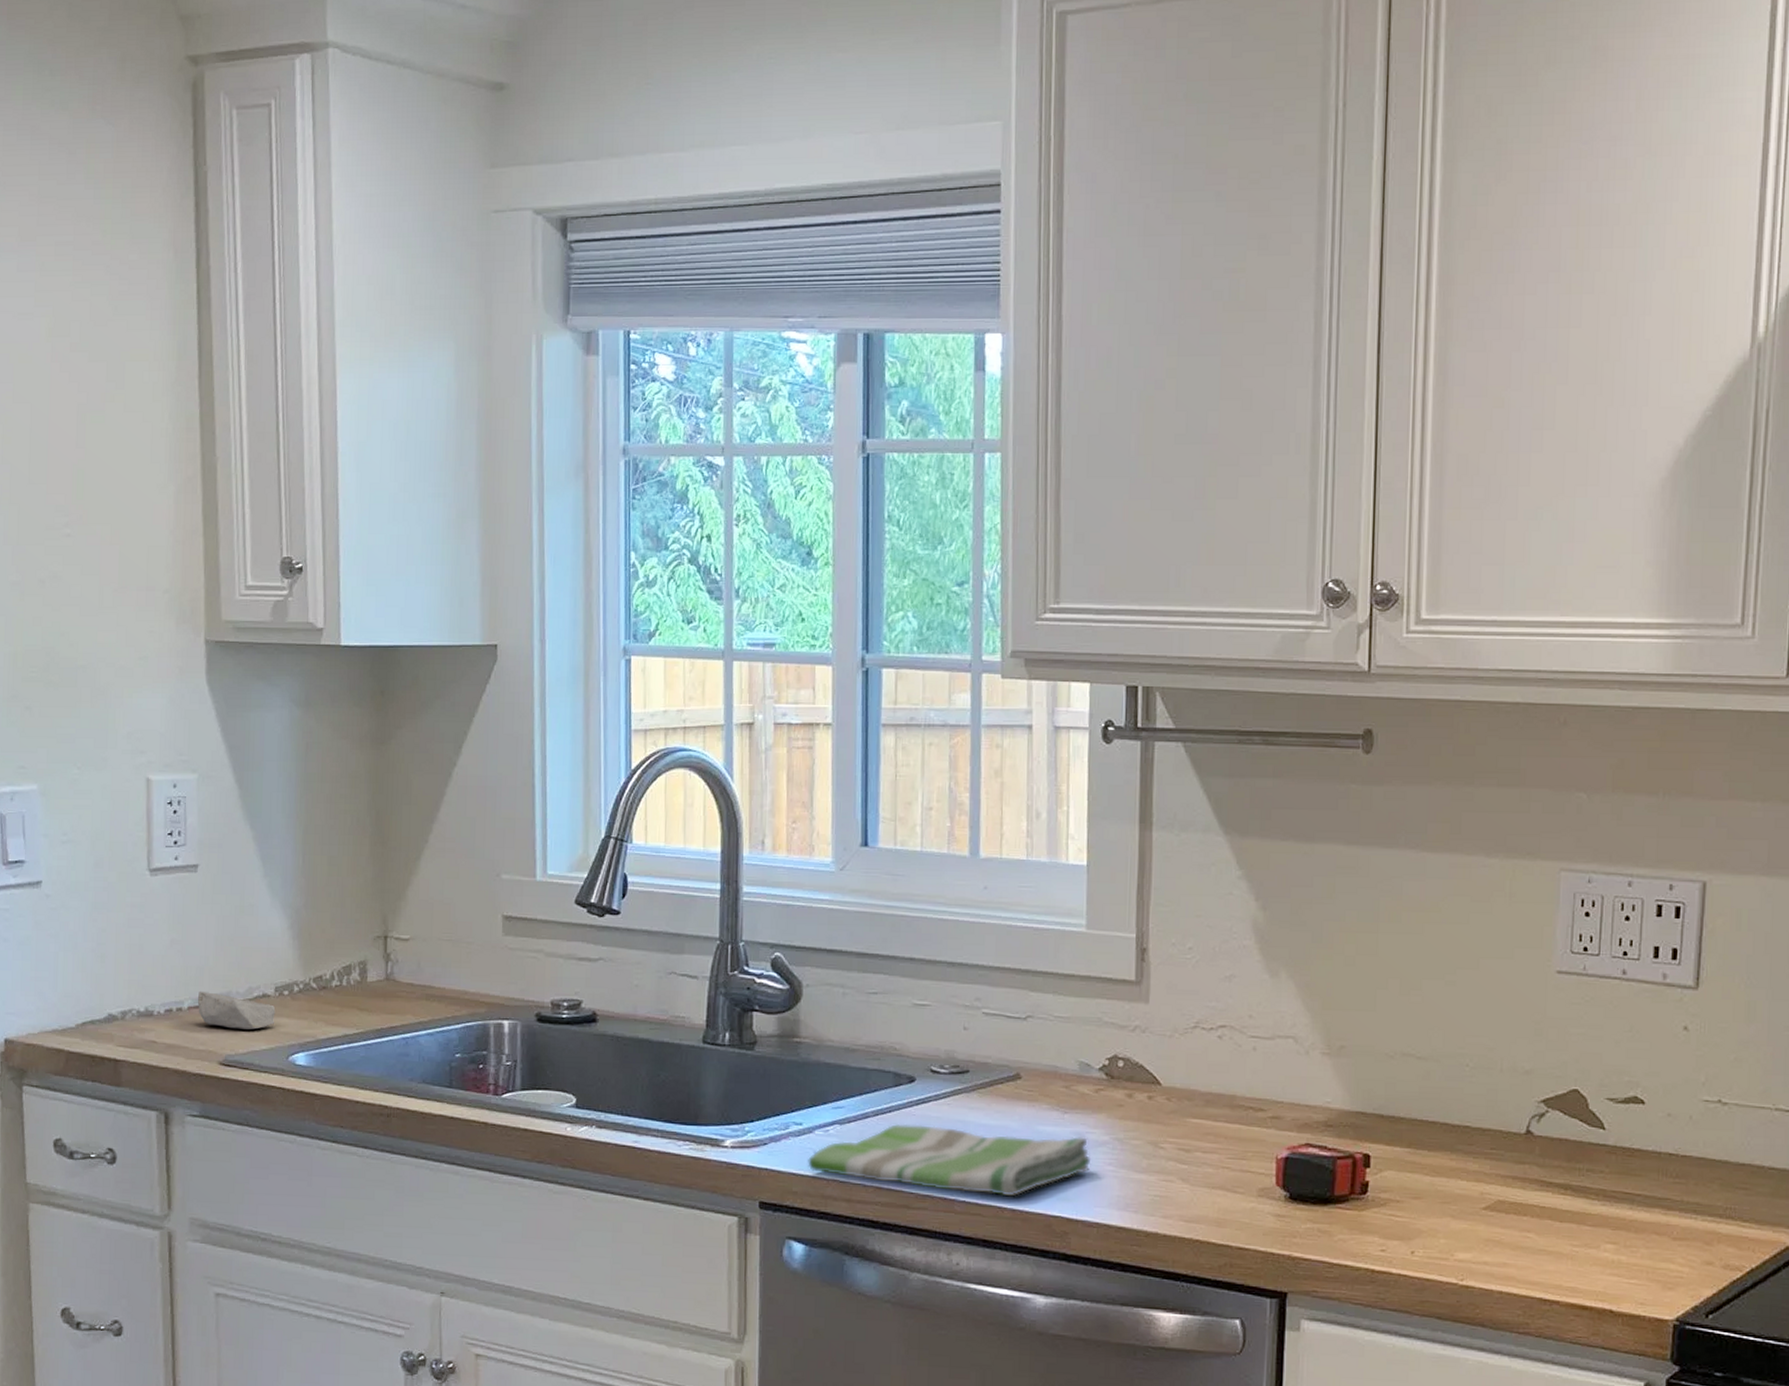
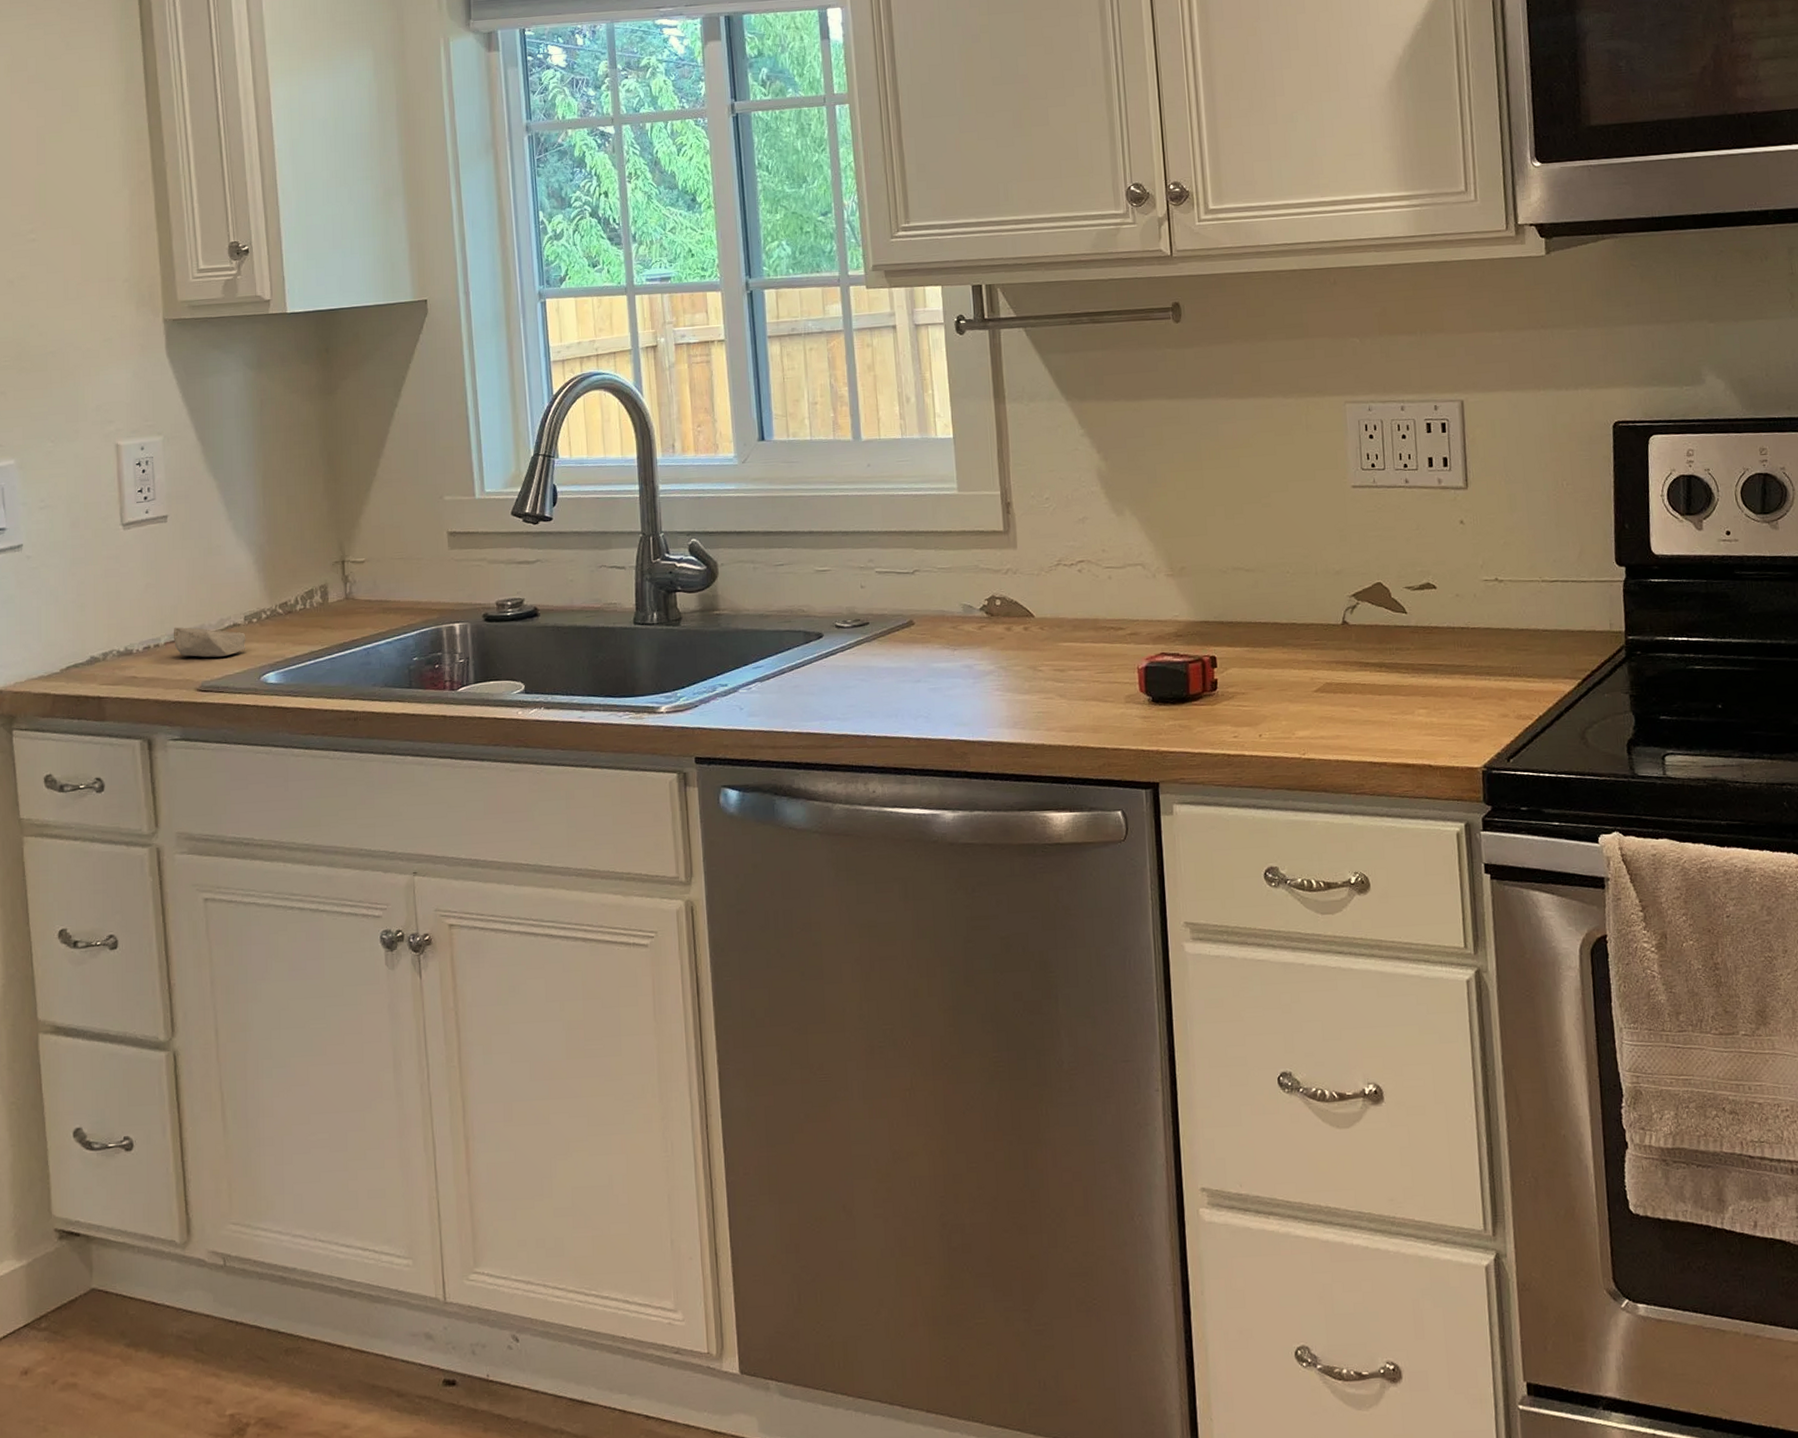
dish towel: present [808,1124,1091,1197] -> none [735,669,981,729]

